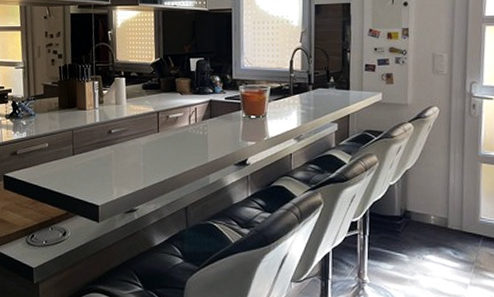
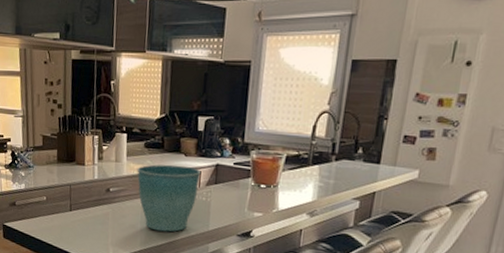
flower pot: none [137,103,197,168] -> present [137,164,202,232]

